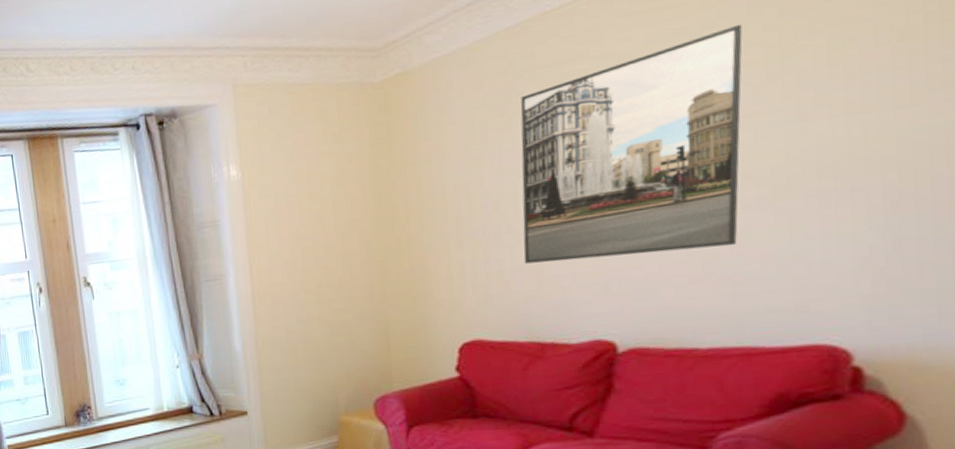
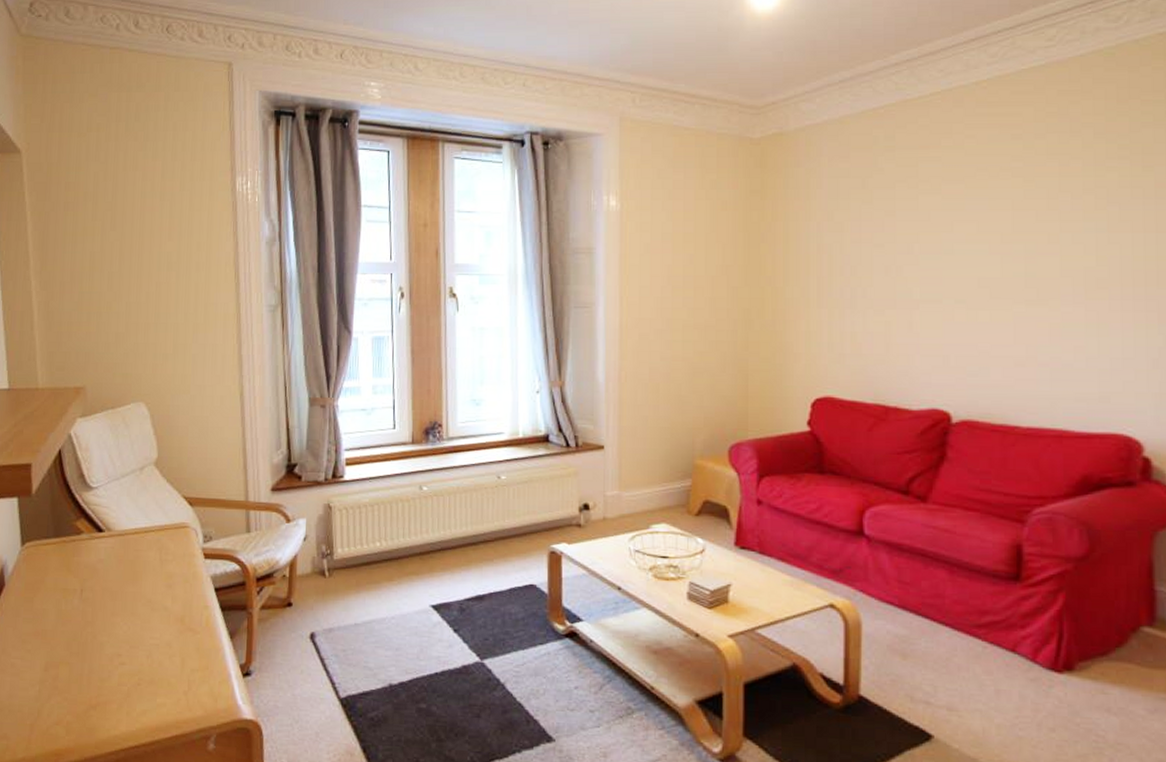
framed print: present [520,24,743,264] -> none [875,139,1065,335]

